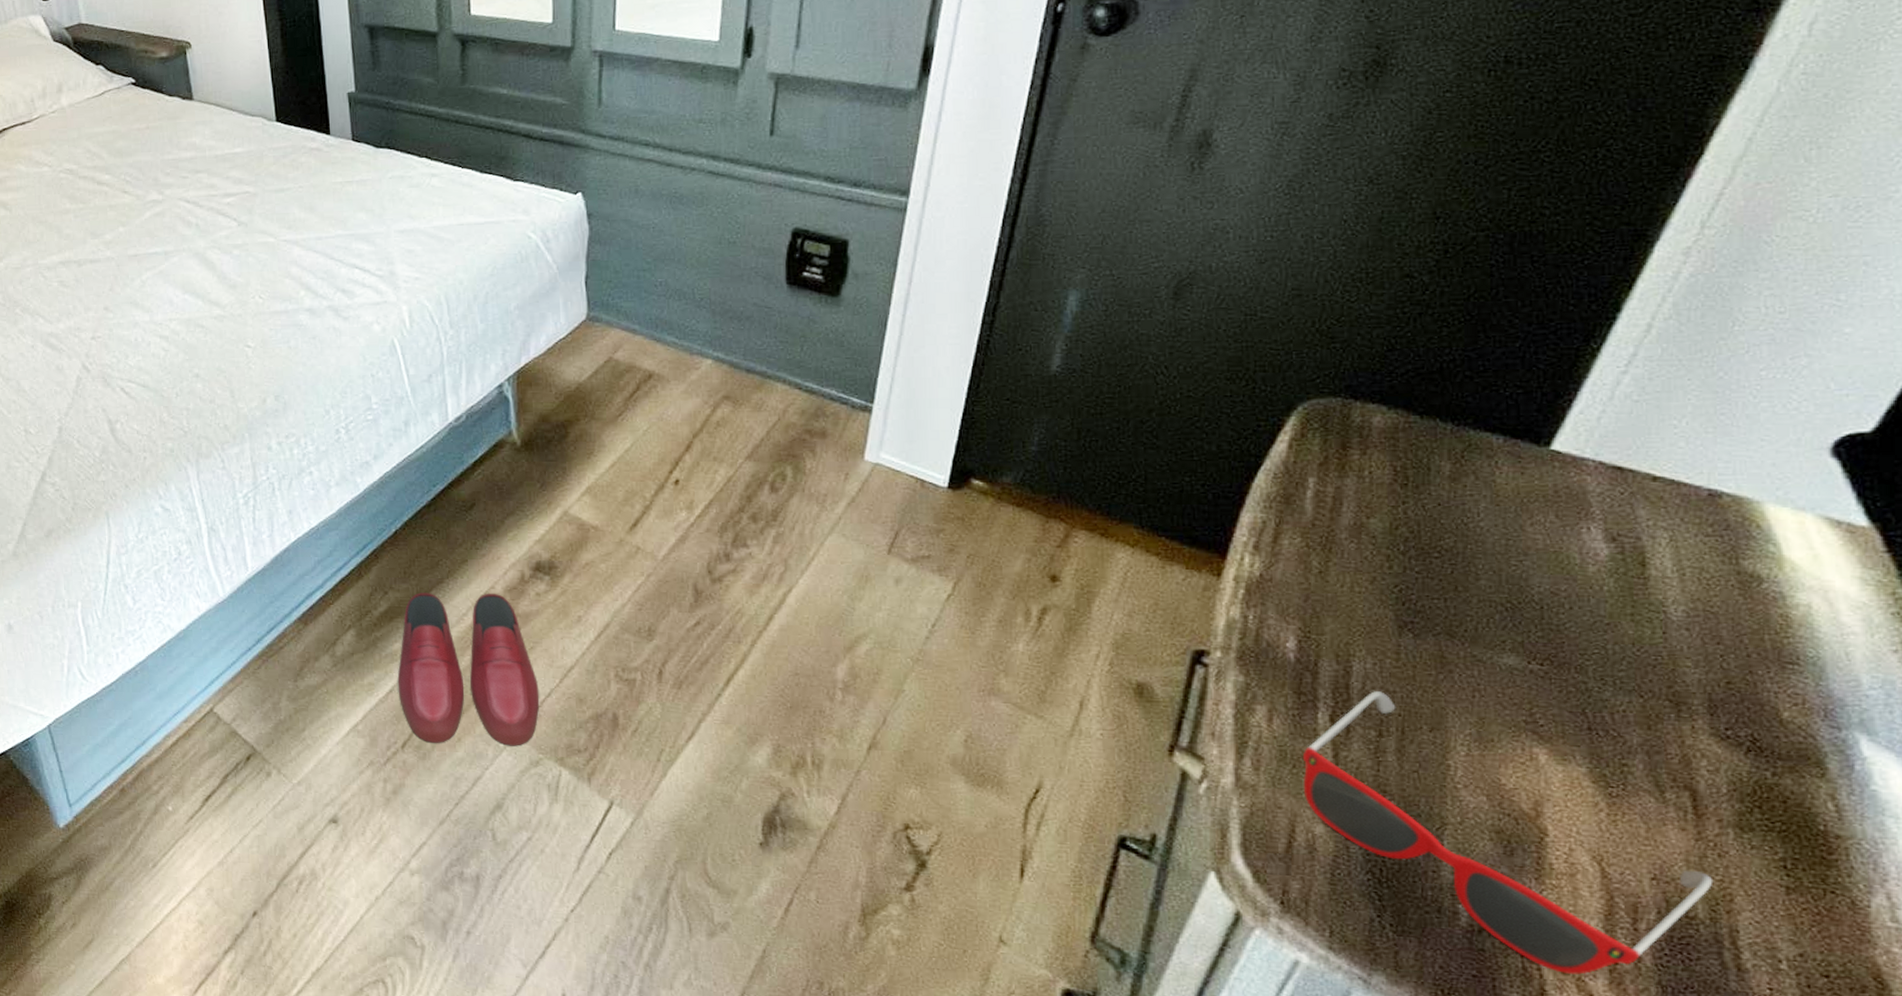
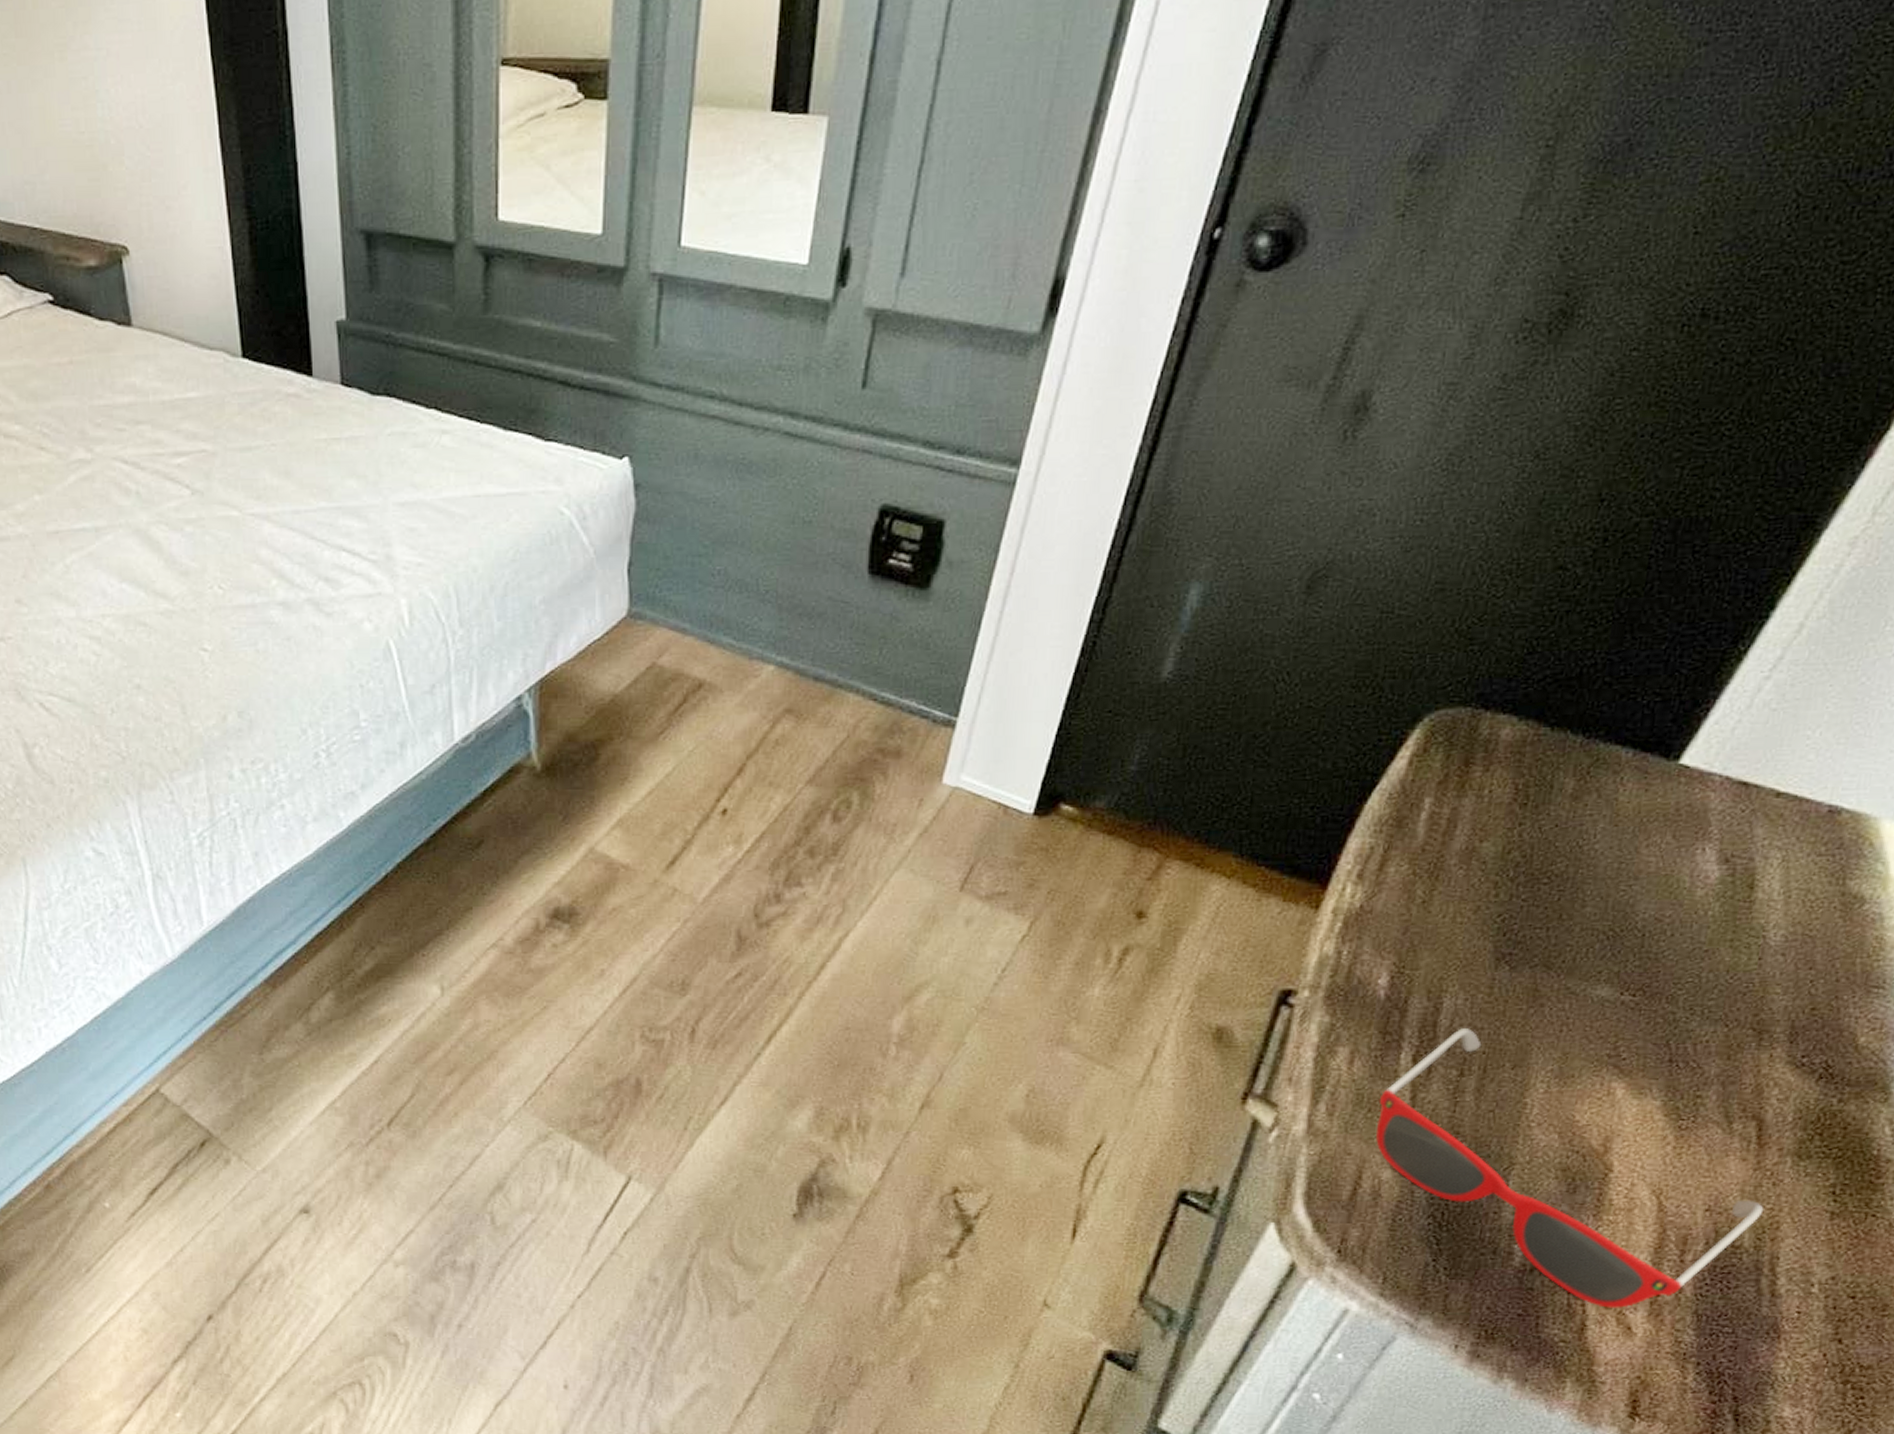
slippers: present [397,592,540,746] -> none [384,946,552,1119]

